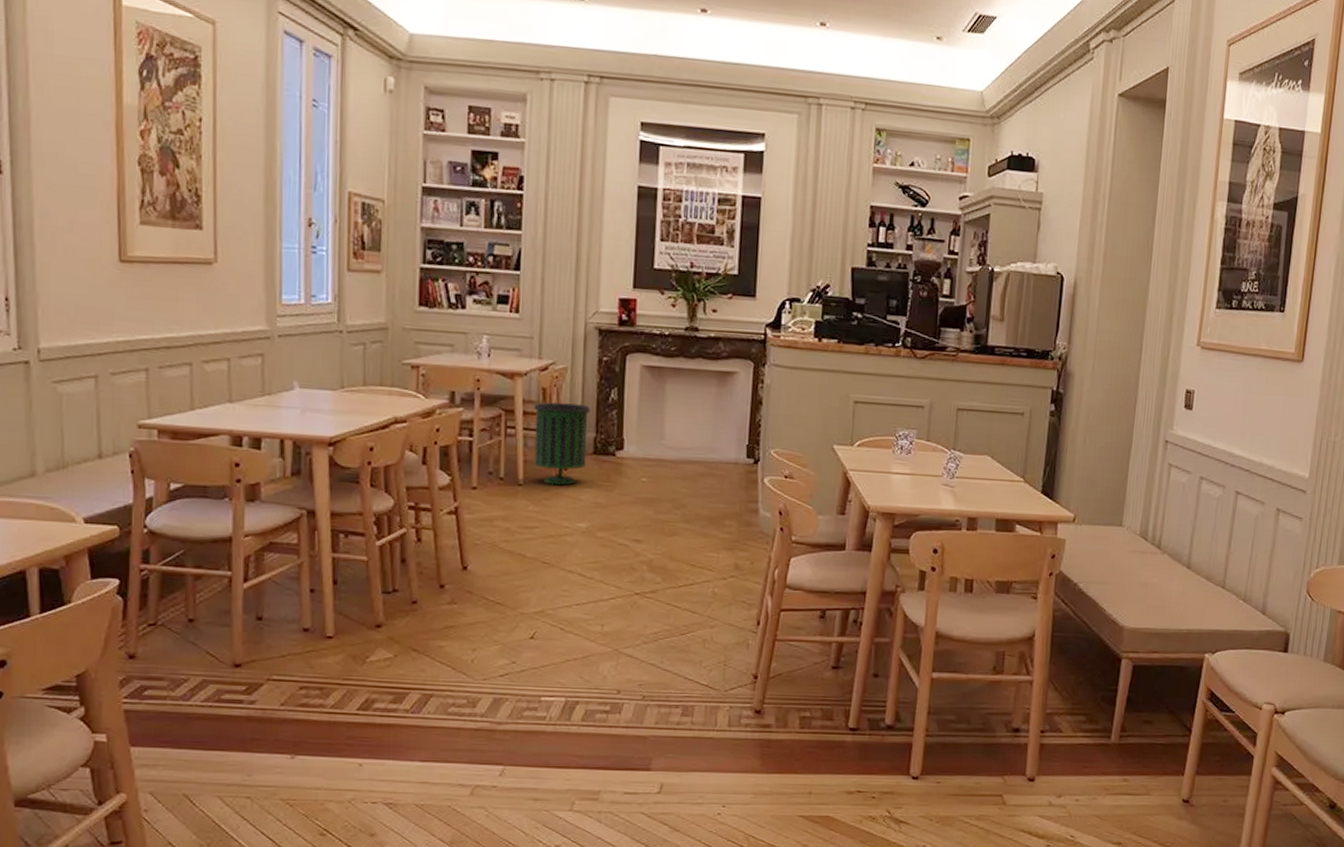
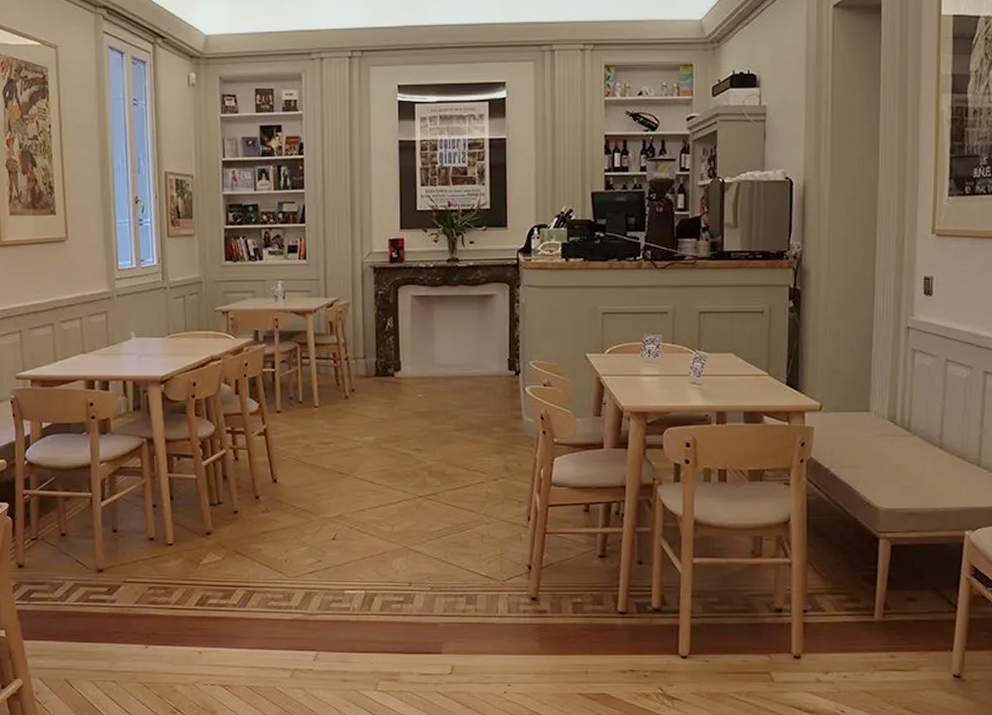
trash can: present [532,402,590,486] -> none [322,334,370,405]

